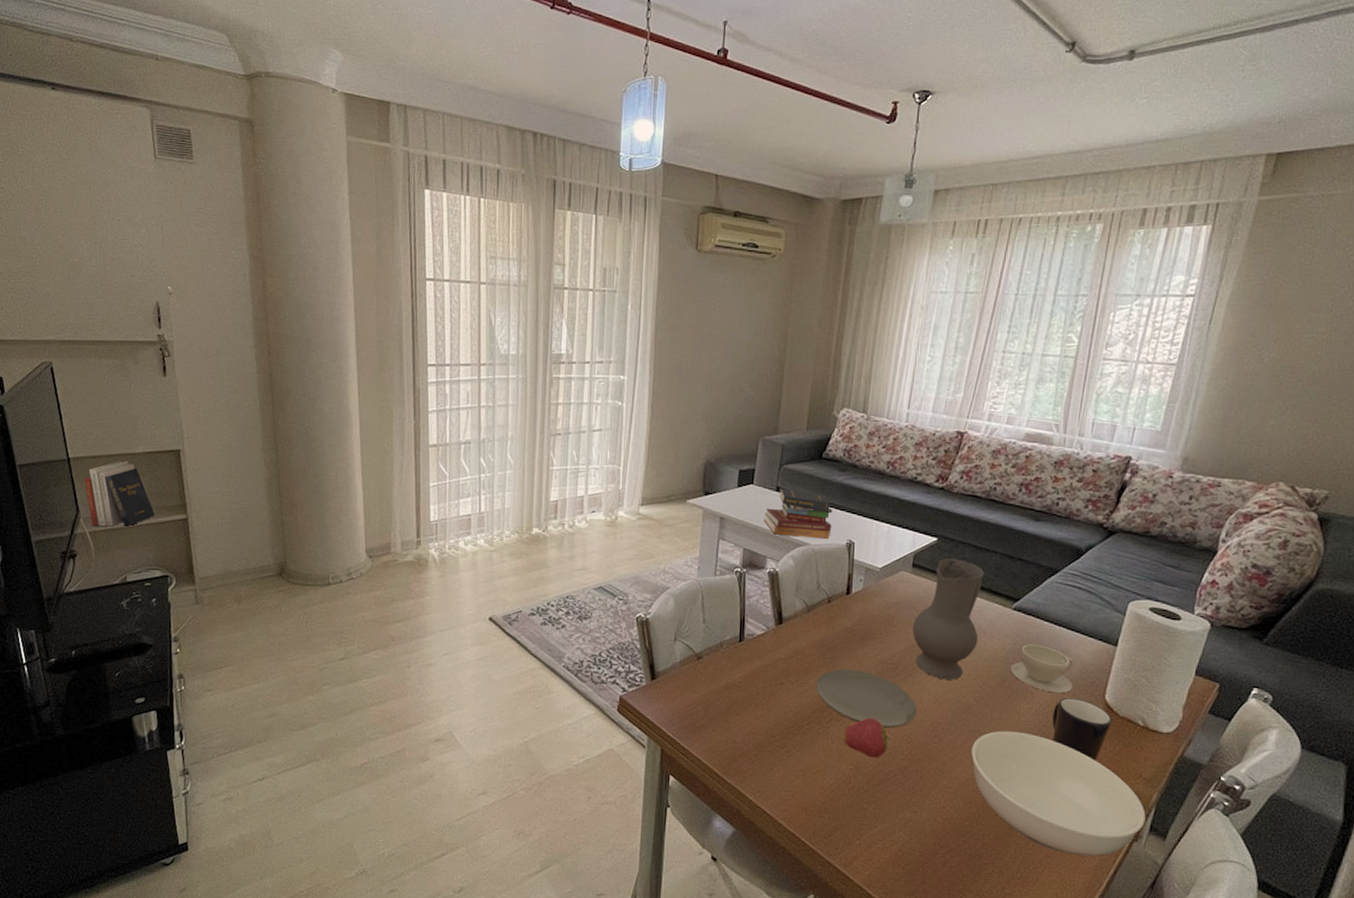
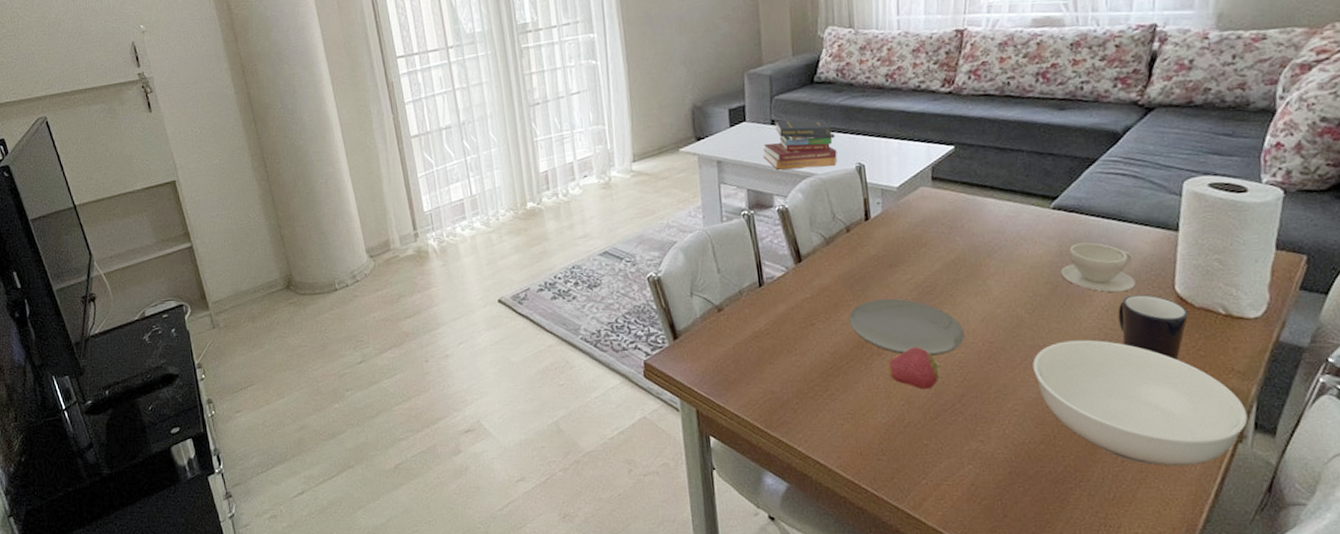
books: present [84,460,156,527] -> none [92,199,162,268]
ceramic jug: present [912,558,985,680] -> none [943,164,1020,295]

